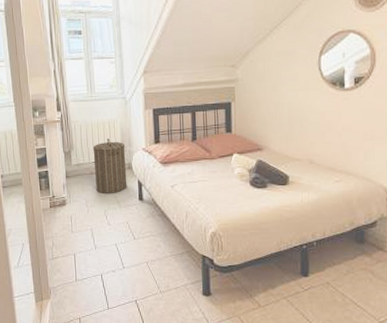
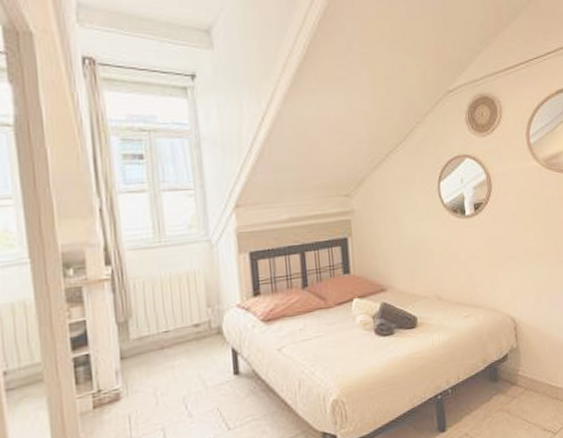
laundry hamper: present [93,138,127,194] -> none [163,295,217,374]

